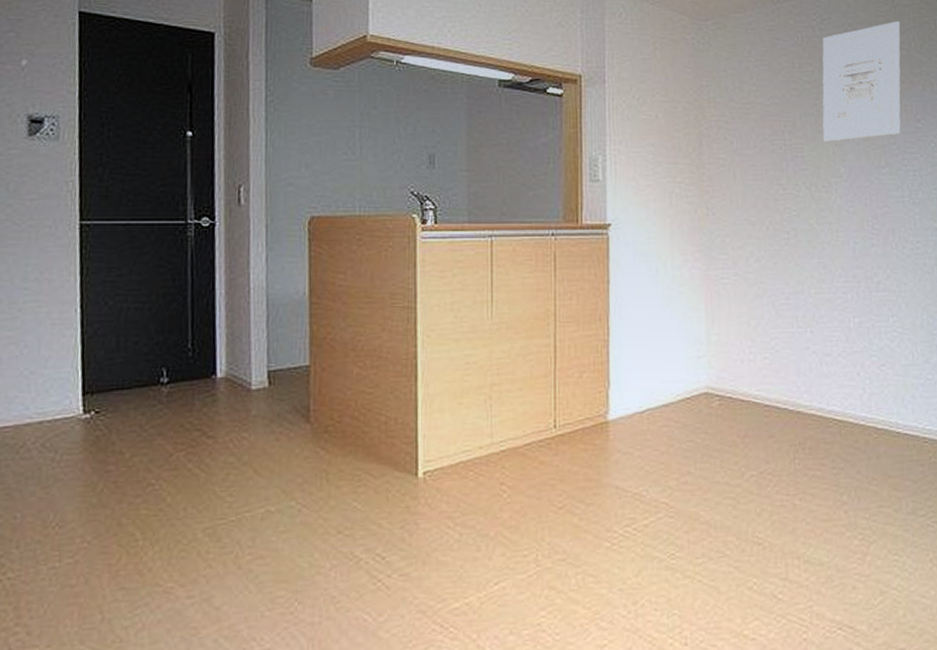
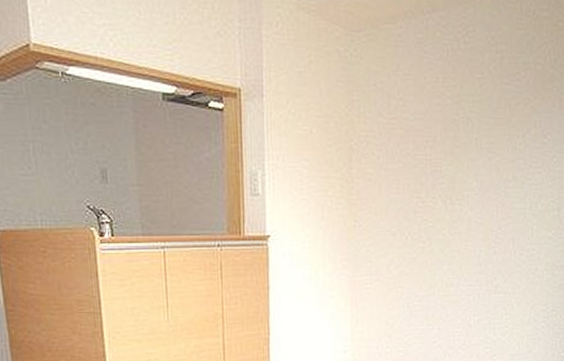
wall art: present [822,21,901,142] -> none [459,35,539,157]

